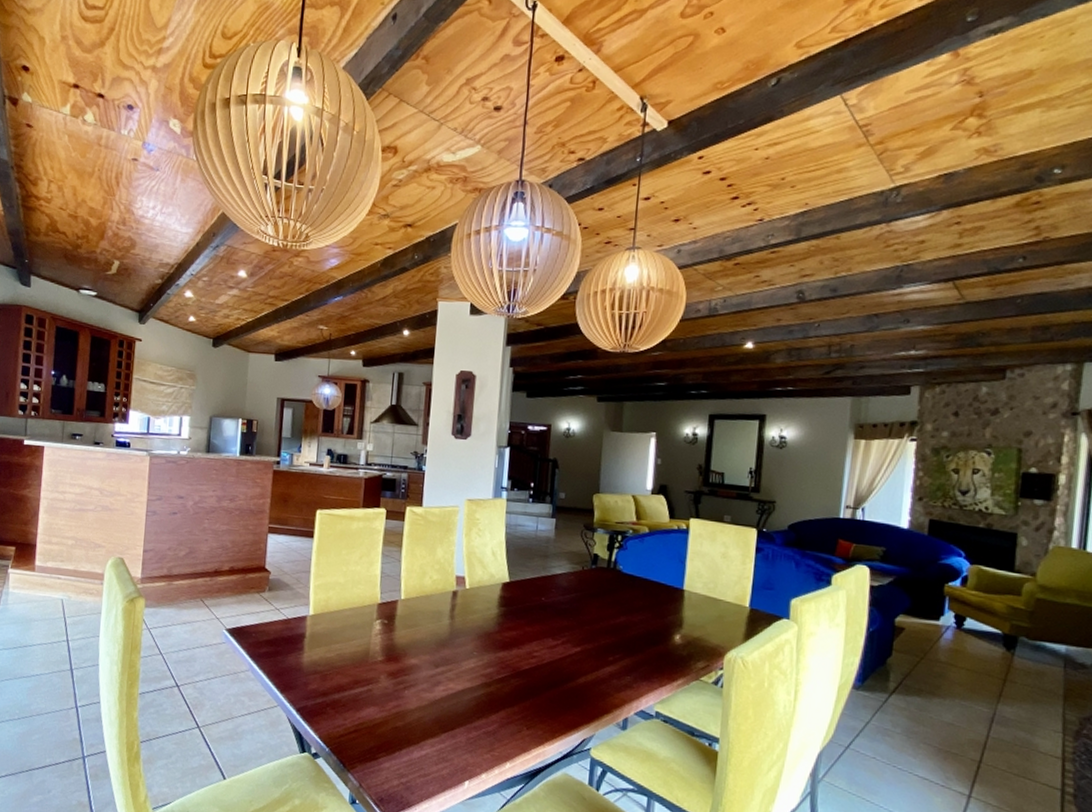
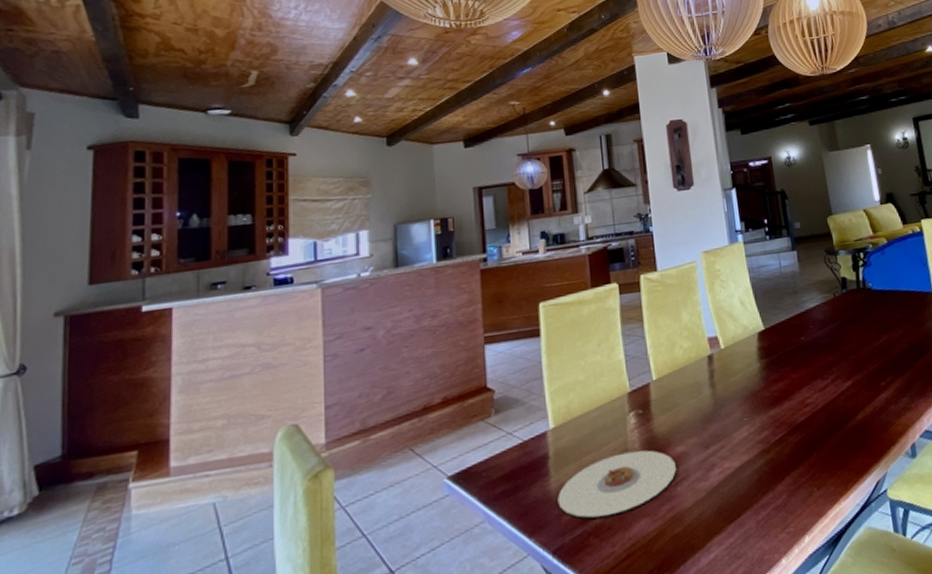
plate: none [307,650,407,697] -> present [557,450,676,518]

